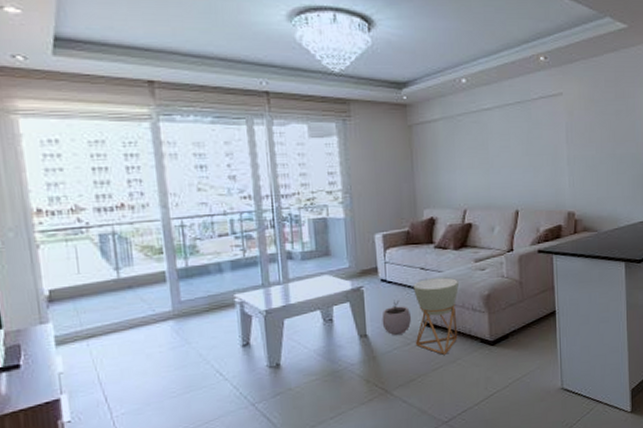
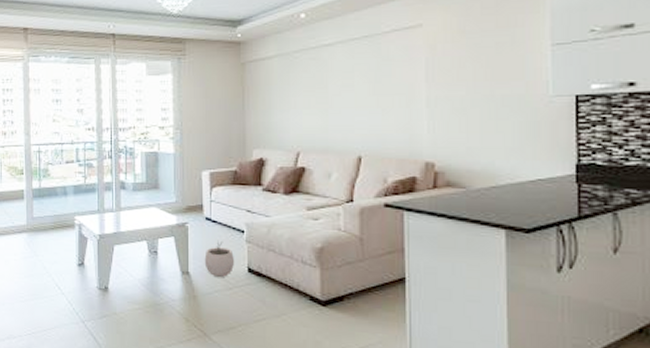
planter: present [413,277,459,355] -> none [237,222,287,307]

